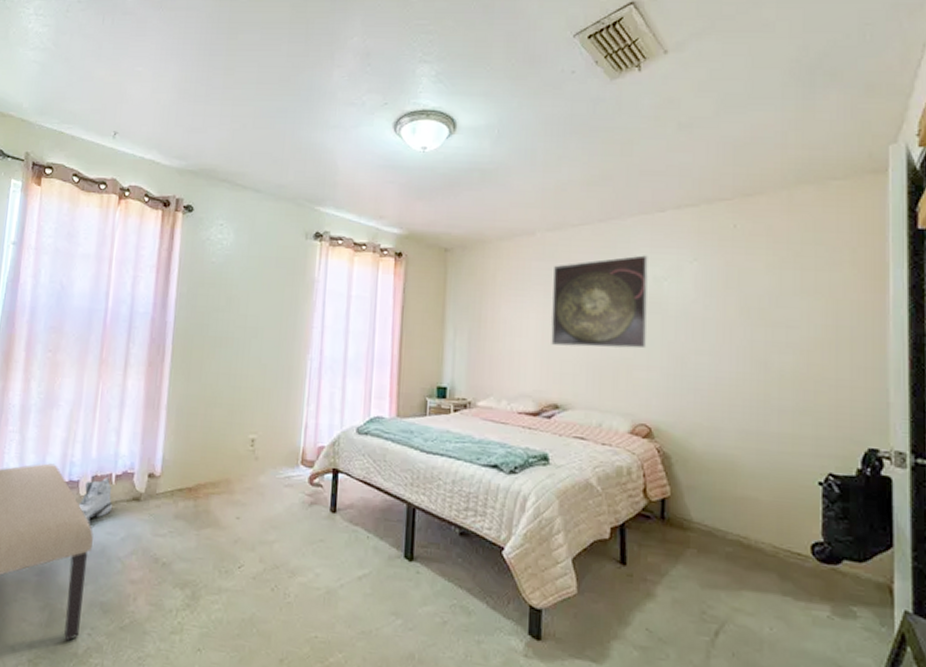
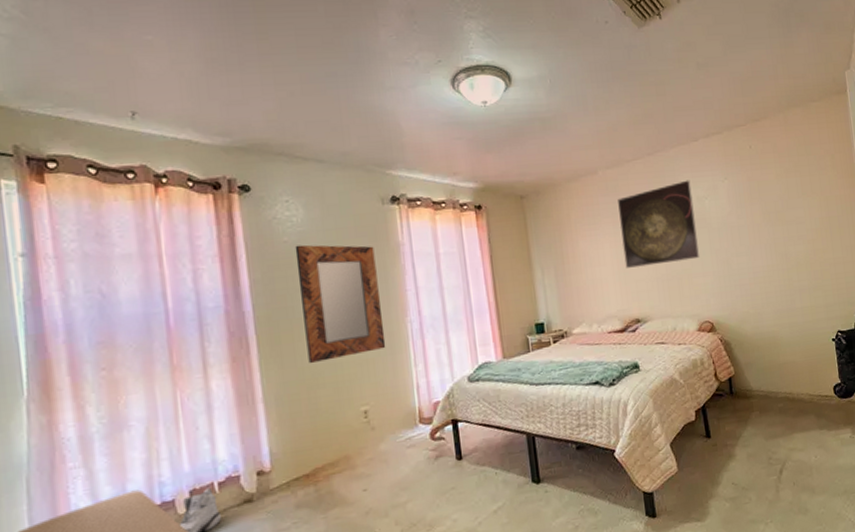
home mirror: none [211,267,290,382] -> present [295,244,386,364]

